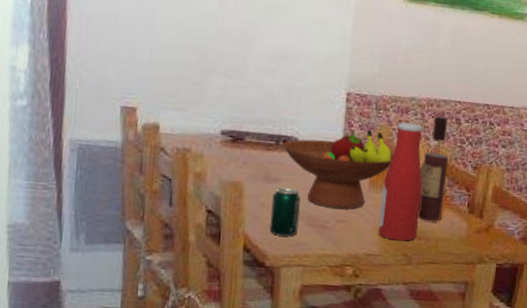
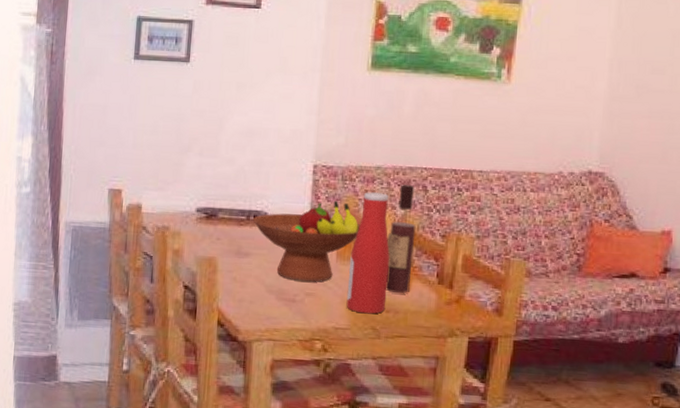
beverage can: present [270,188,301,237] -> none [242,262,271,311]

